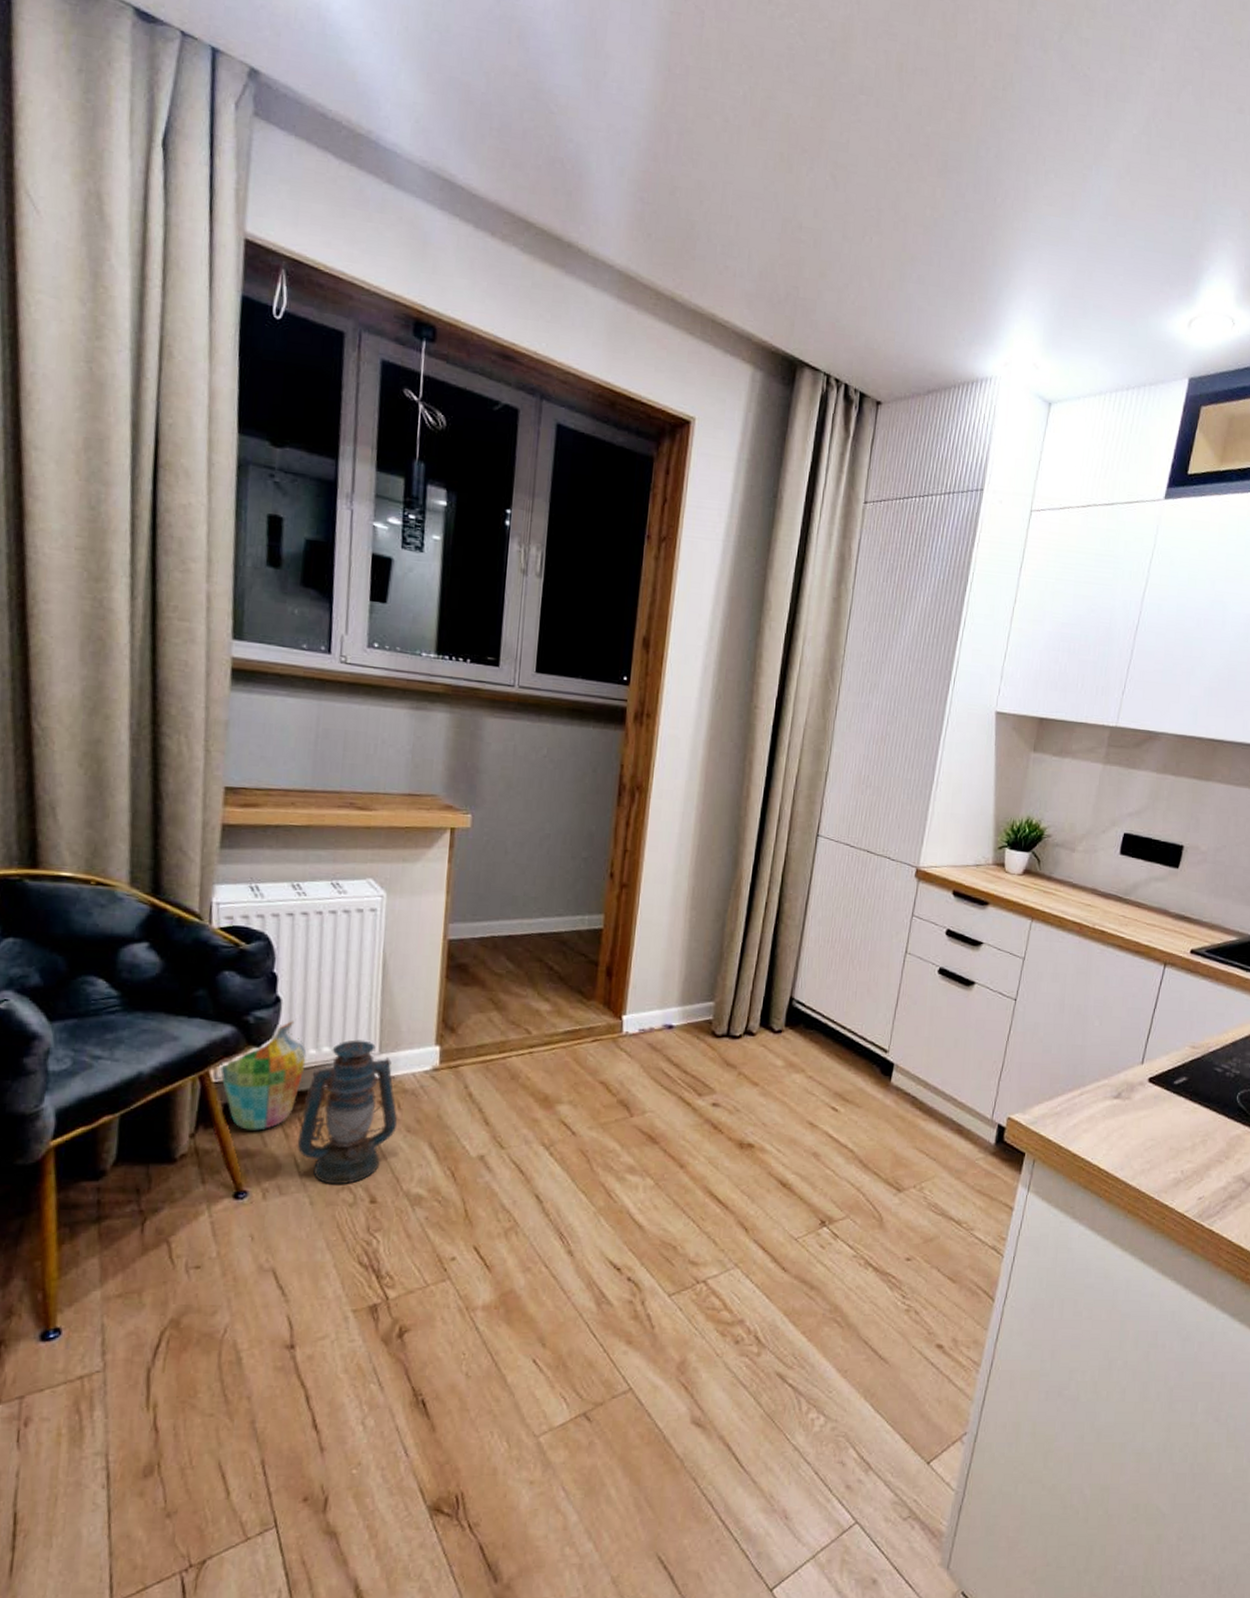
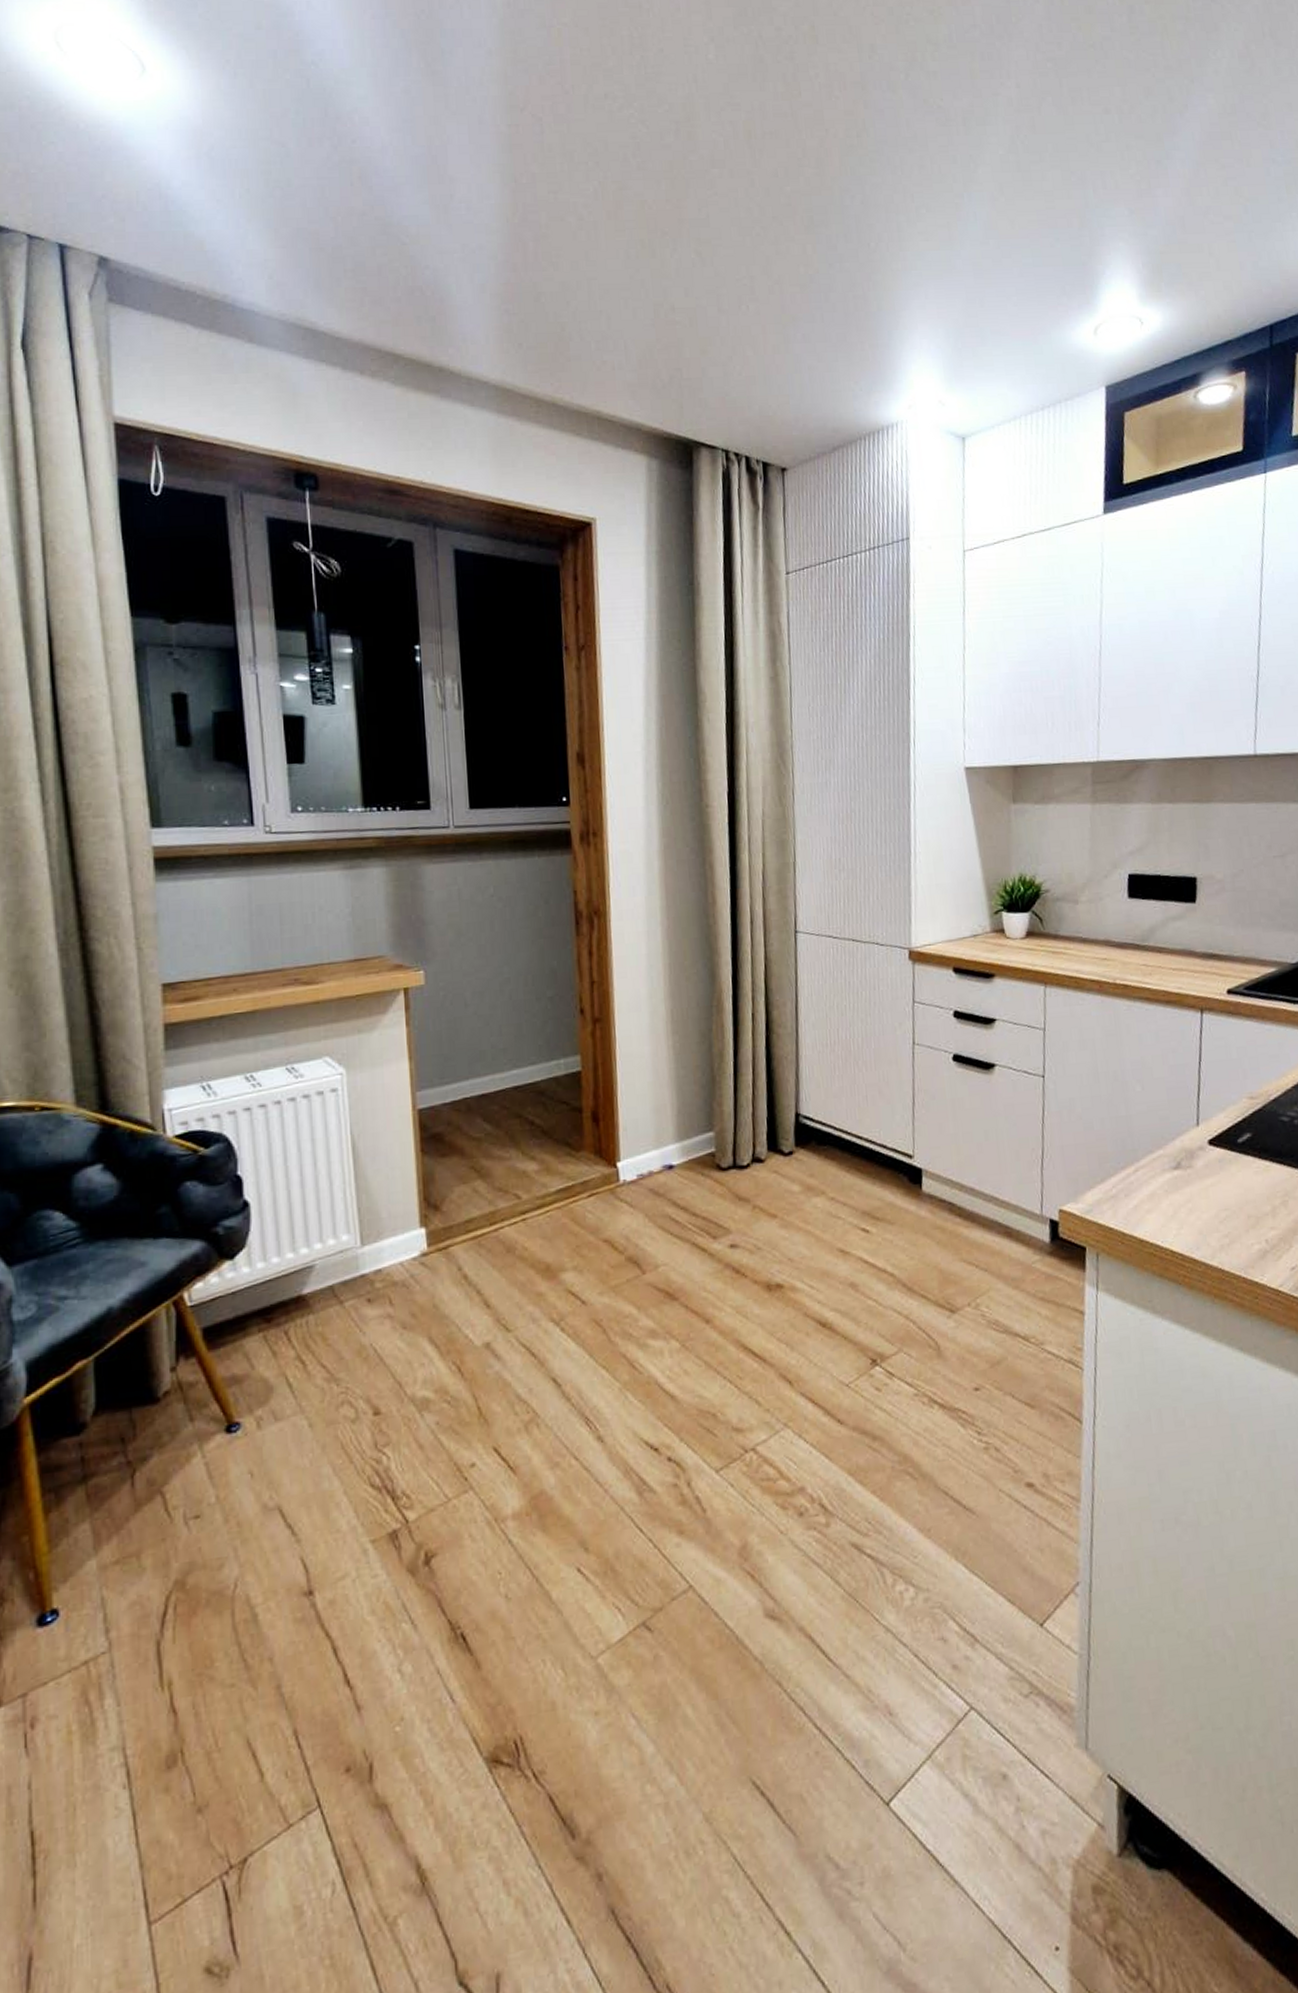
vase: present [220,1020,307,1130] -> none [194,1224,285,1354]
lantern: present [297,1039,398,1185] -> none [286,1233,392,1401]

